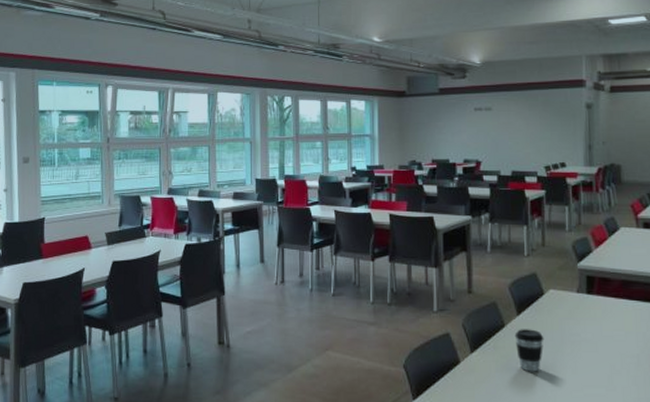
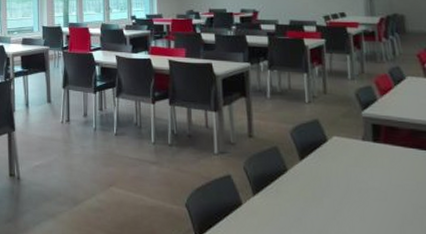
coffee cup: present [514,329,544,372] -> none [298,174,329,218]

